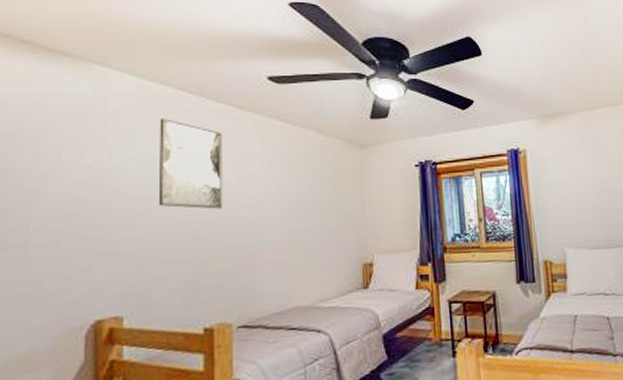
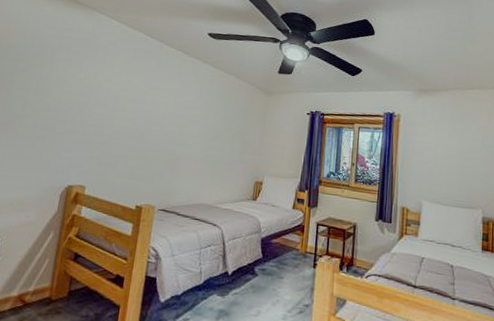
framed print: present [158,118,223,209] -> none [120,54,171,123]

